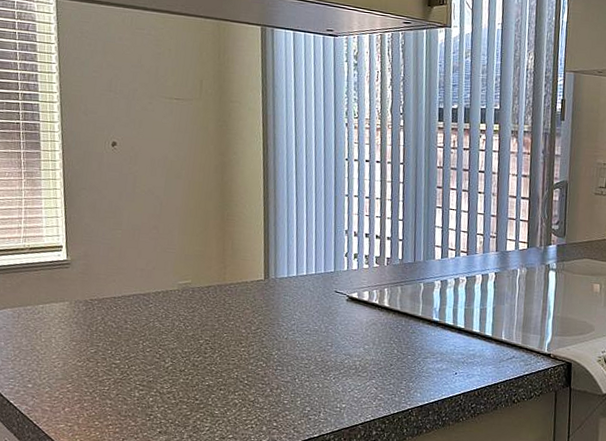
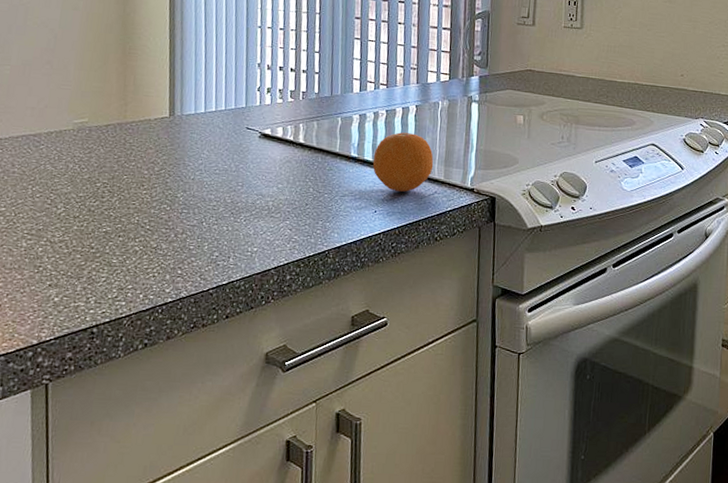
fruit: none [453,298,512,356] -> present [373,132,434,192]

